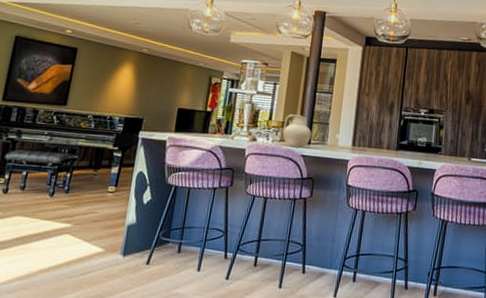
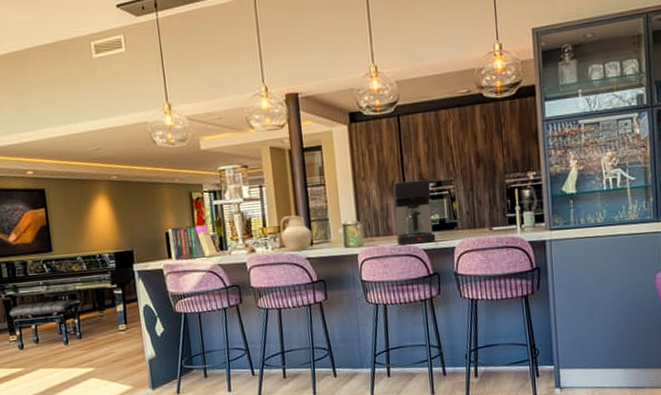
books: none [177,104,221,138] -> present [168,225,217,261]
canister: none [337,128,358,154] -> present [342,220,364,248]
coffee maker: none [385,103,424,162] -> present [392,179,436,246]

